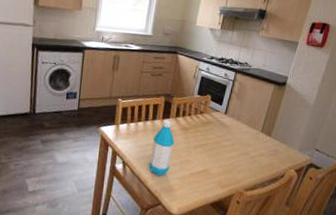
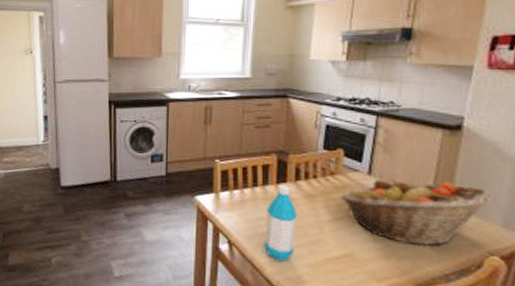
fruit basket: none [205,117,297,164] -> present [341,179,493,246]

